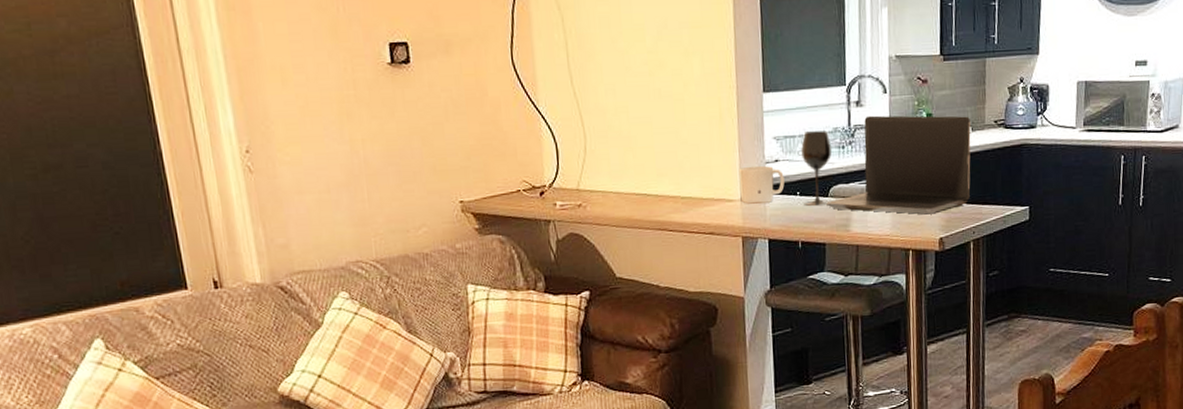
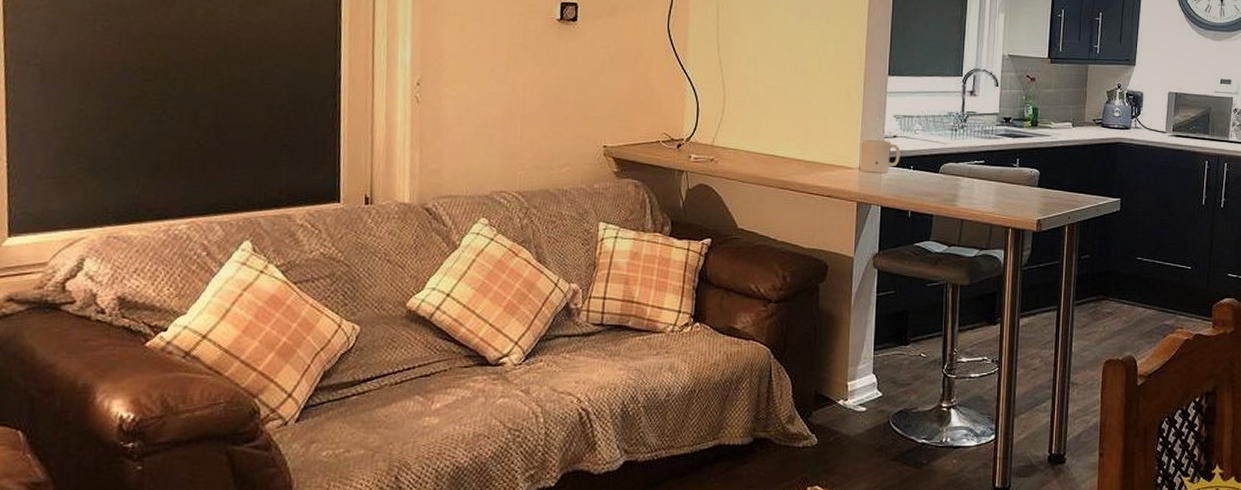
wineglass: present [801,131,832,207] -> none [916,113,945,181]
laptop computer: present [825,115,971,215] -> none [935,104,1071,197]

